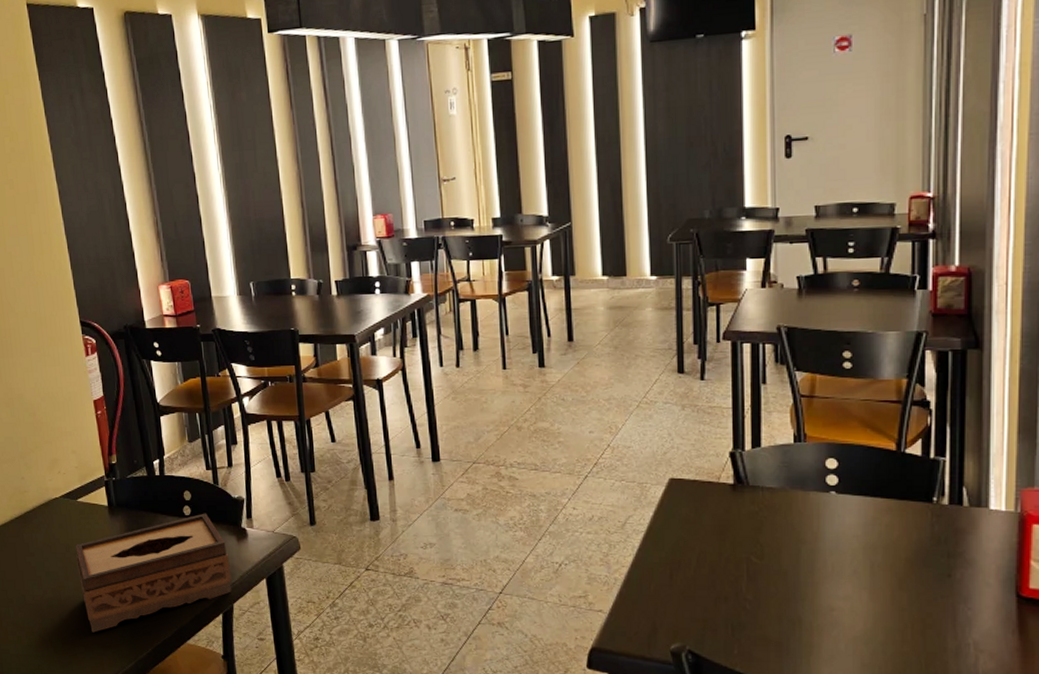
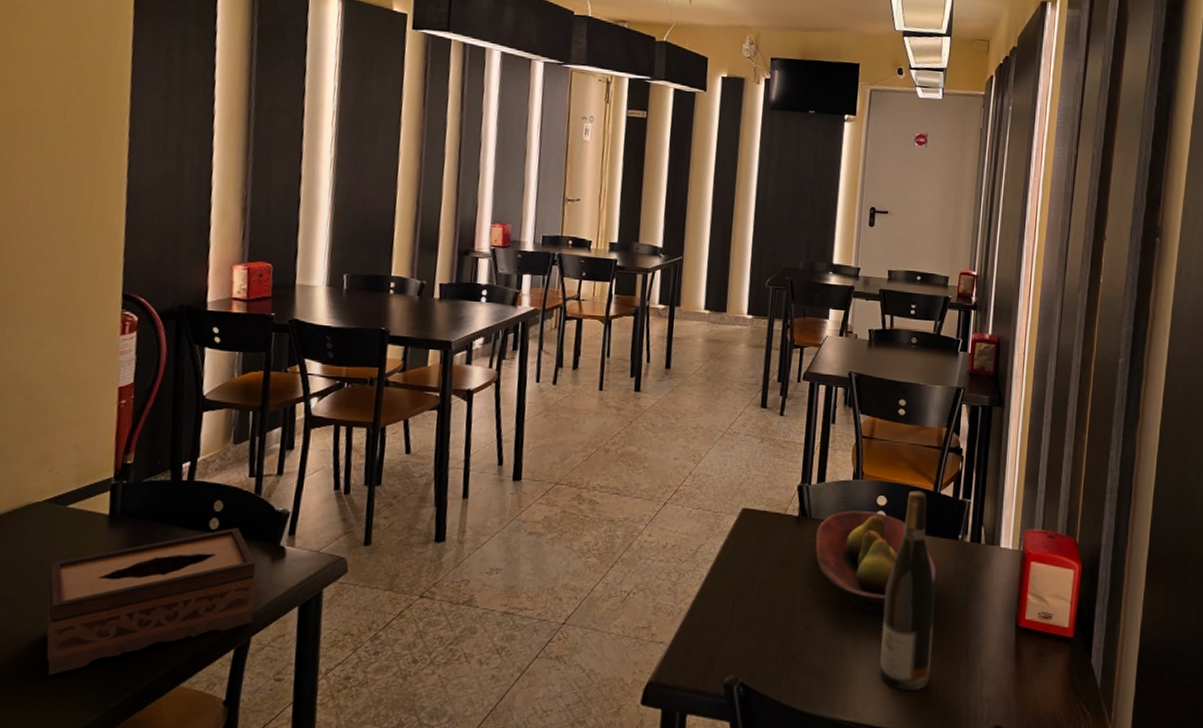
fruit bowl: none [756,475,908,584] -> present [815,510,937,615]
wine bottle: none [845,451,908,663] -> present [879,490,936,691]

